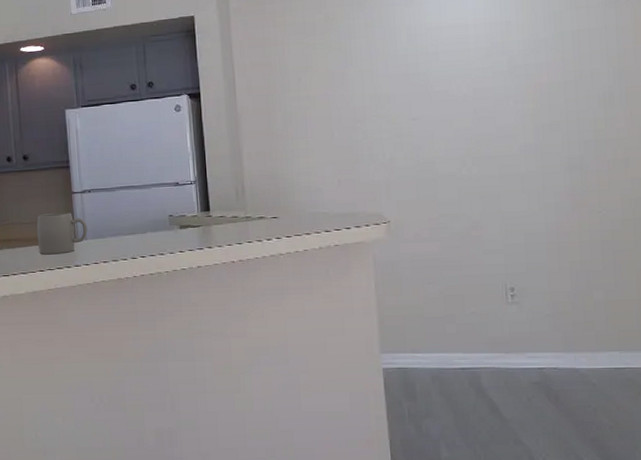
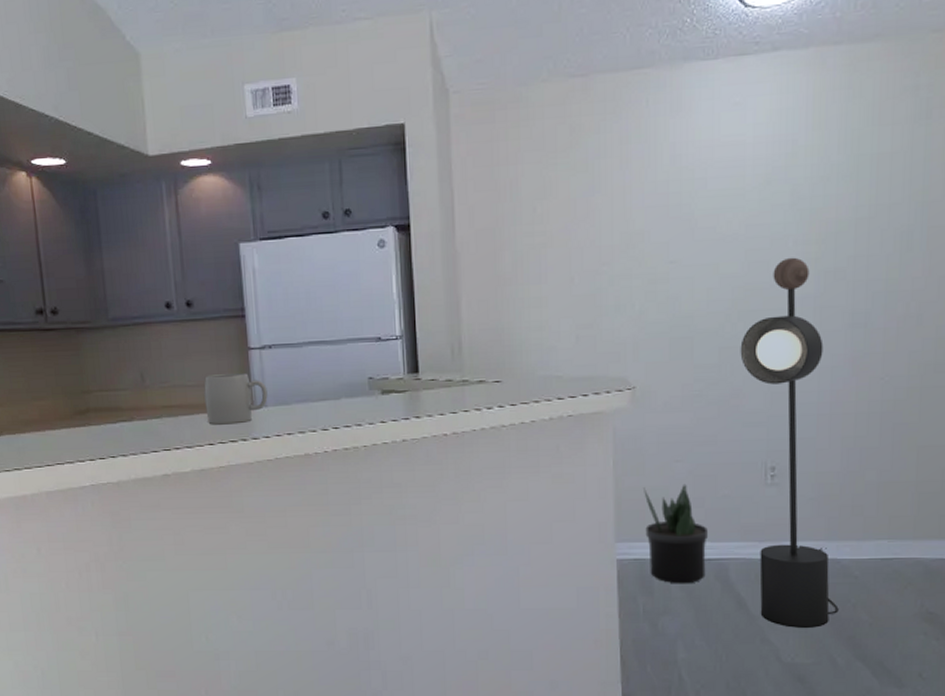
planter: none [402,302,461,390] -> present [644,483,708,584]
floor lamp: none [476,113,581,430] -> present [740,257,839,628]

